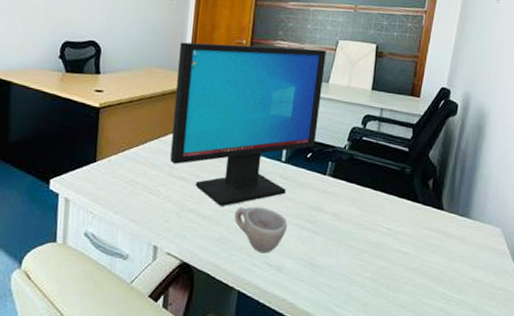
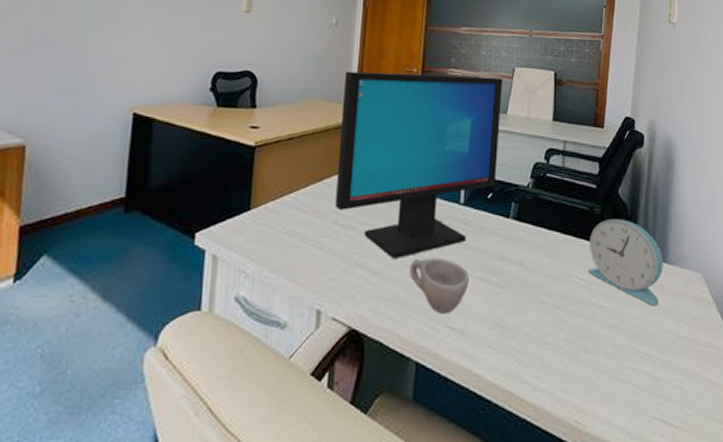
alarm clock: none [395,178,466,254] -> present [588,218,663,306]

